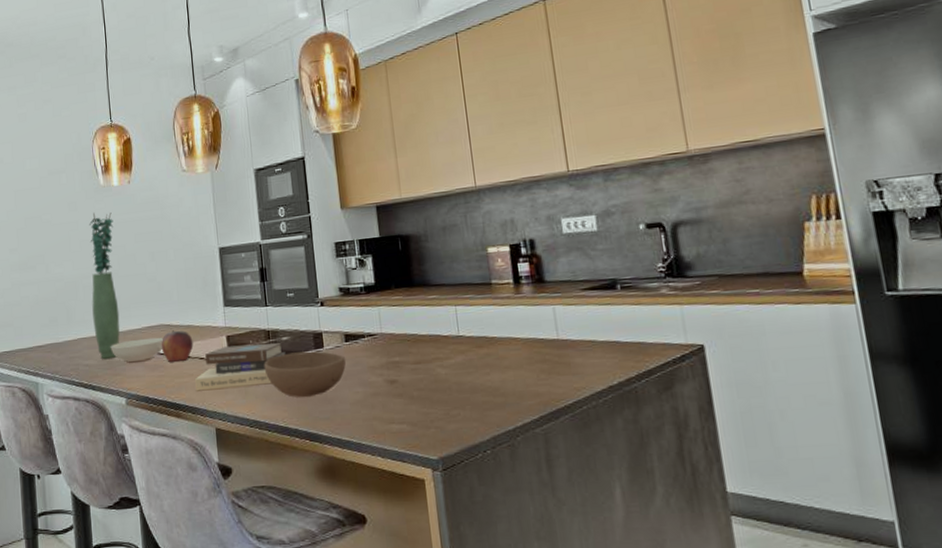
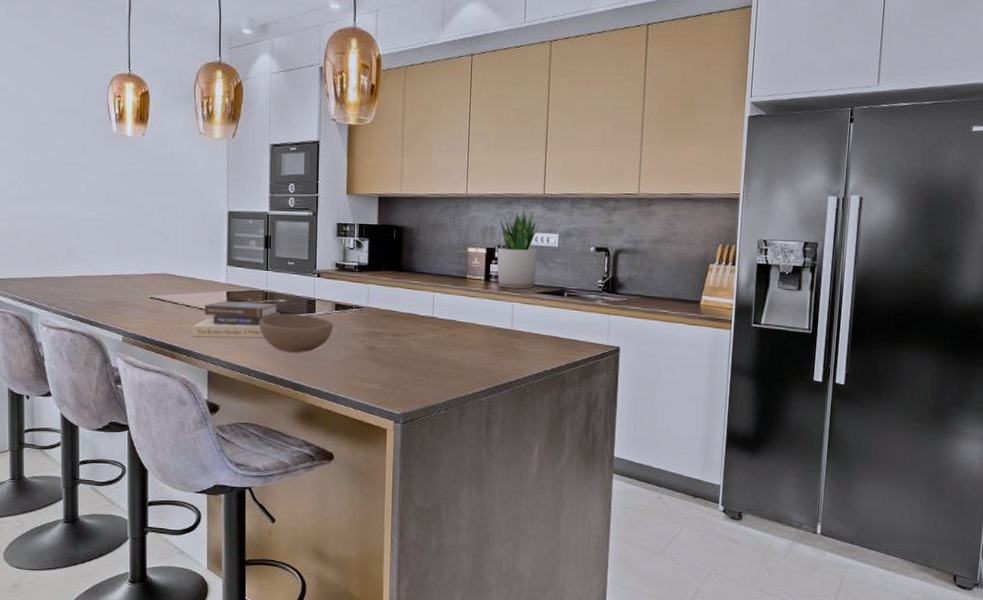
vase: present [88,212,120,360] -> none [95,158,124,299]
bowl: present [110,337,164,363] -> none [111,284,166,305]
fruit: present [161,330,194,363] -> none [162,280,194,310]
planter: none [519,191,577,290] -> present [497,209,539,289]

